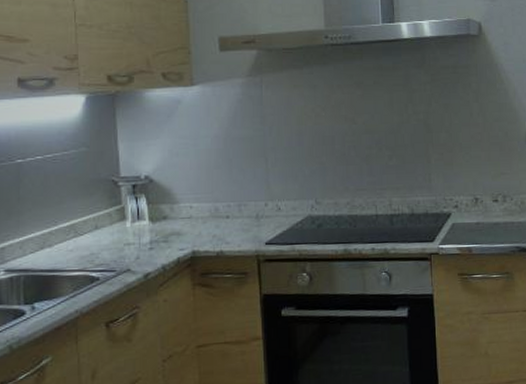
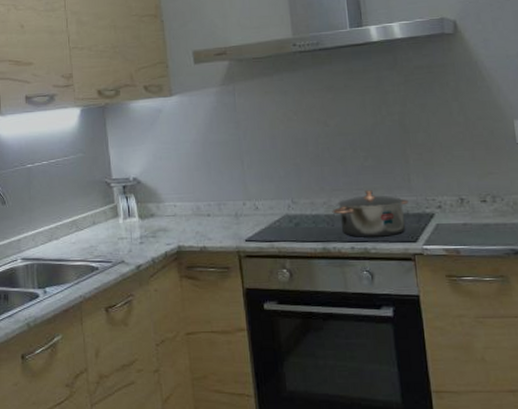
cooking pot: none [355,189,428,238] -> present [332,189,409,237]

